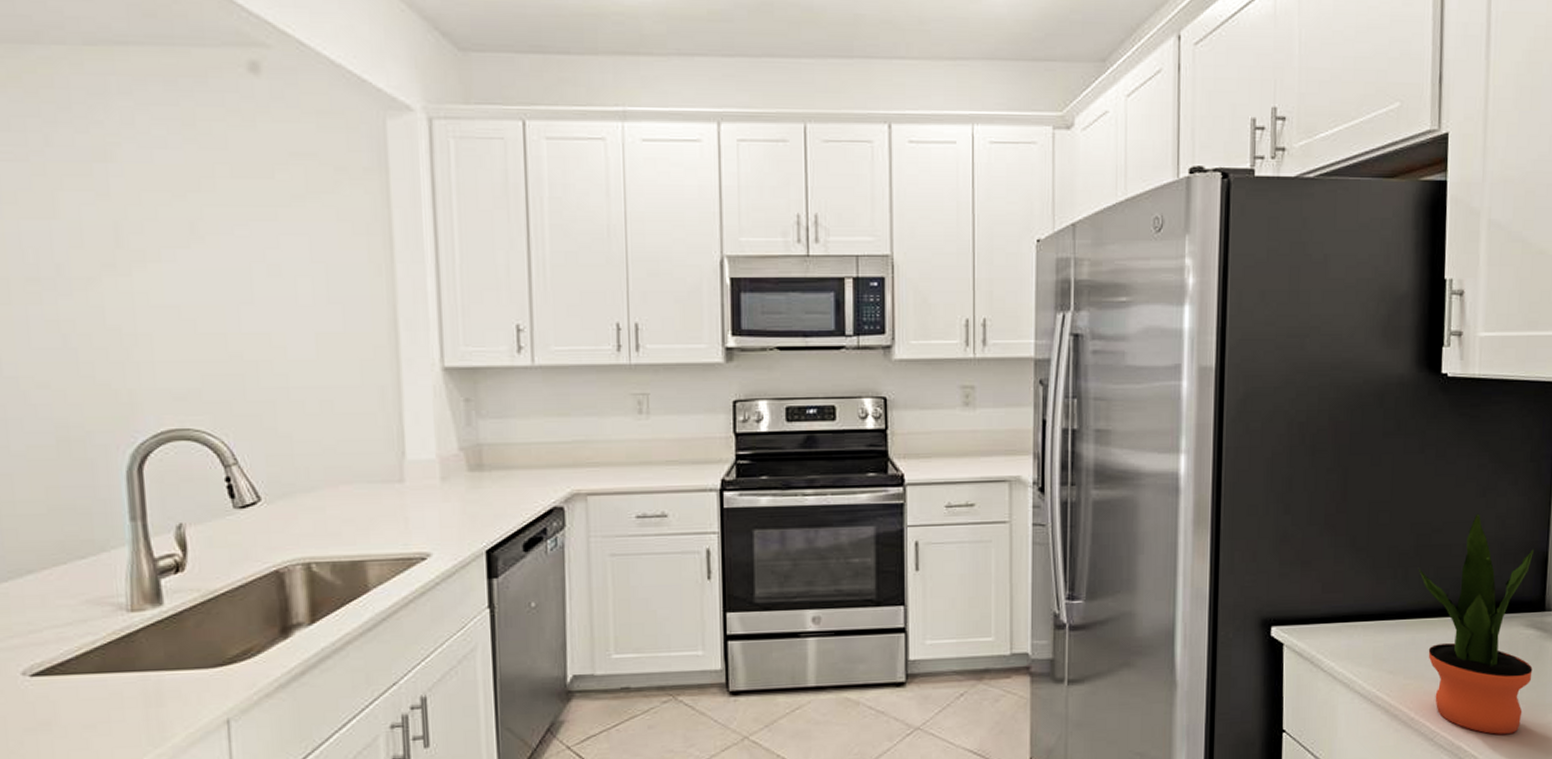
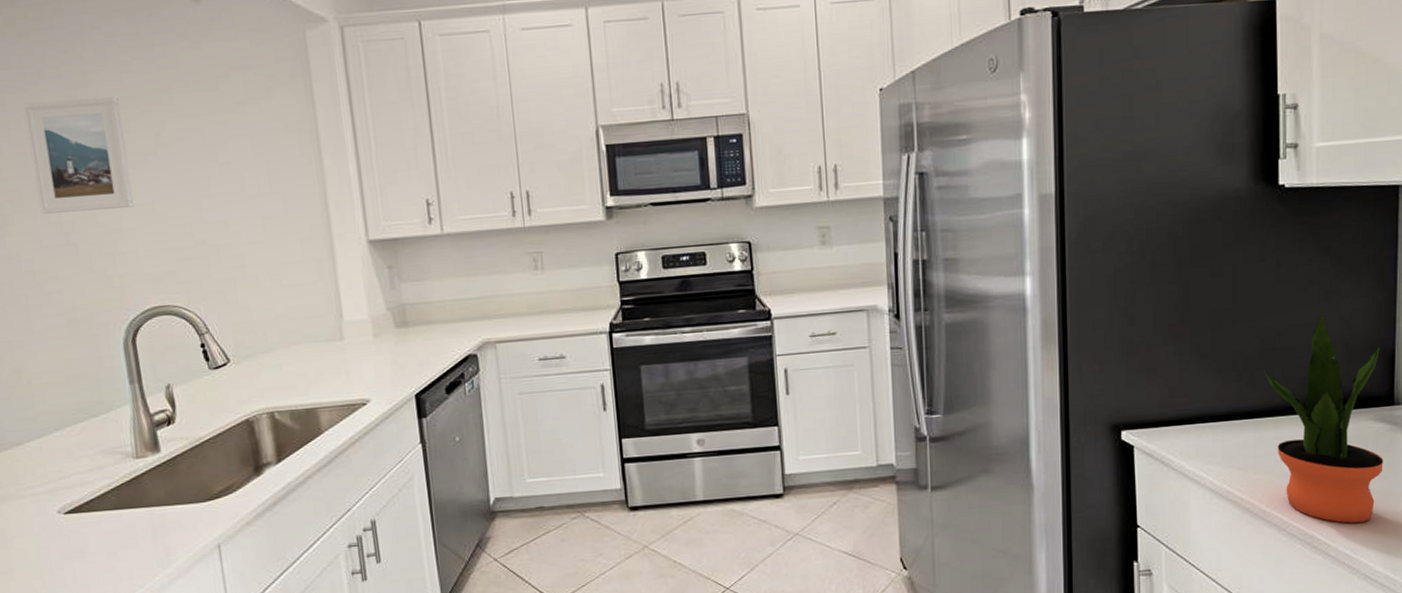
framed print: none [23,175,156,309] -> present [24,97,135,214]

